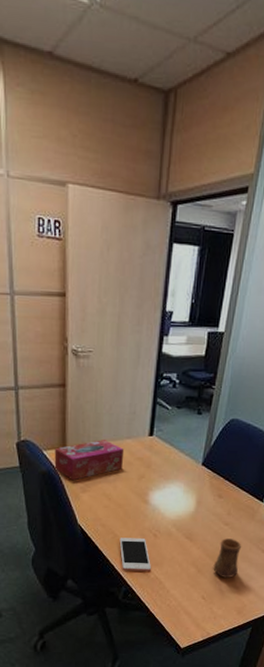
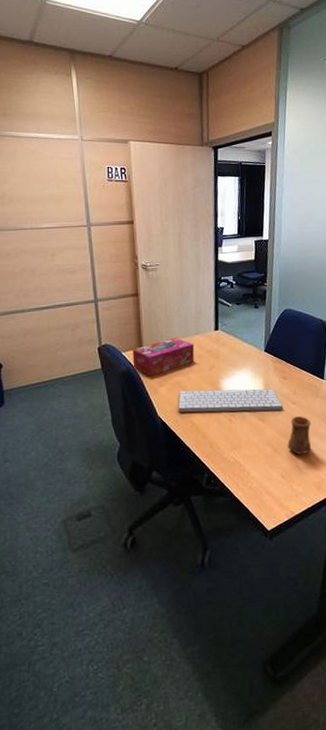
computer keyboard: none [100,499,214,531] -> present [178,389,283,413]
cell phone: present [119,538,151,572] -> none [198,424,230,457]

